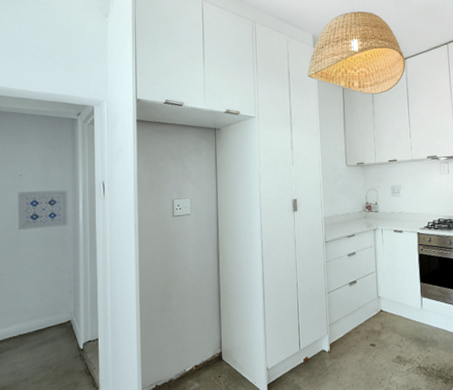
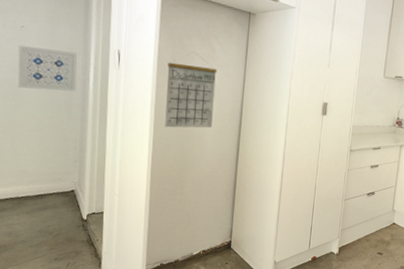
calendar: none [147,173,192,247] -> present [165,52,217,128]

